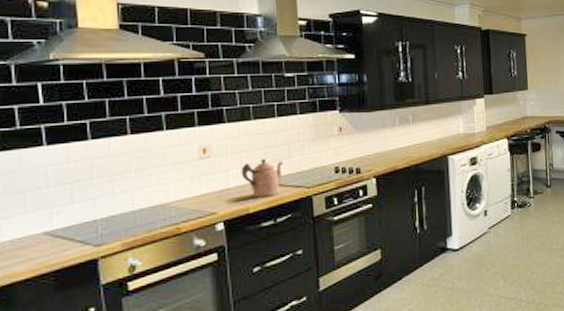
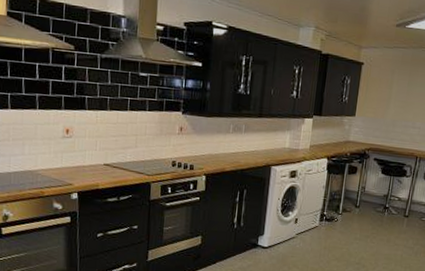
coffeepot: present [241,158,283,198] -> none [95,145,130,178]

